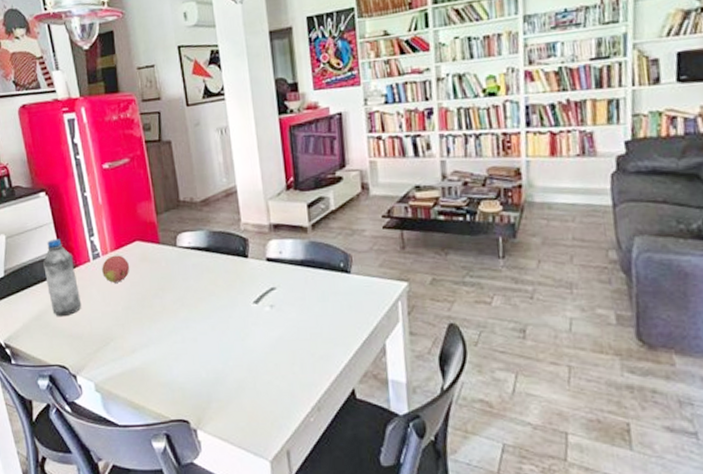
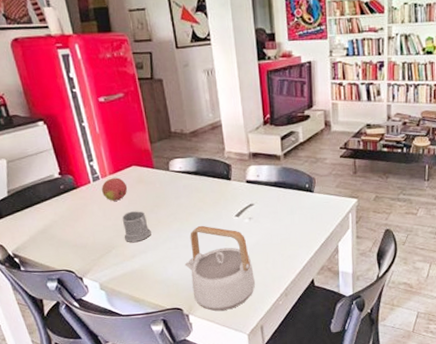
water bottle: present [43,239,82,317] -> none [45,163,85,230]
mug: none [122,295,155,334] -> present [122,211,151,243]
teapot: none [192,314,279,427] -> present [184,225,255,311]

